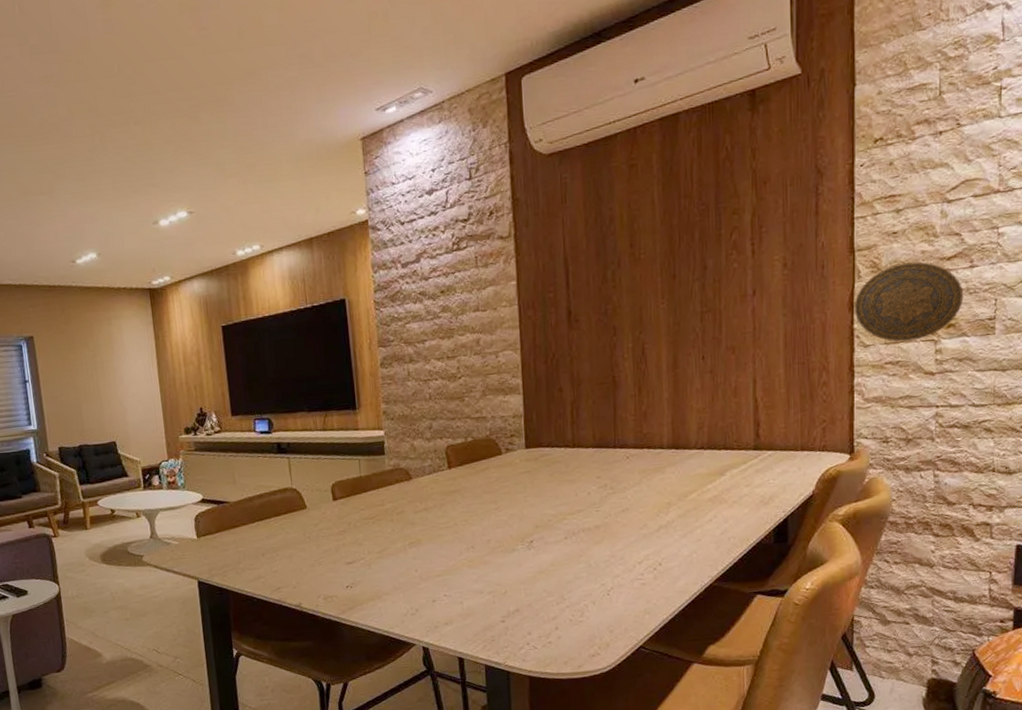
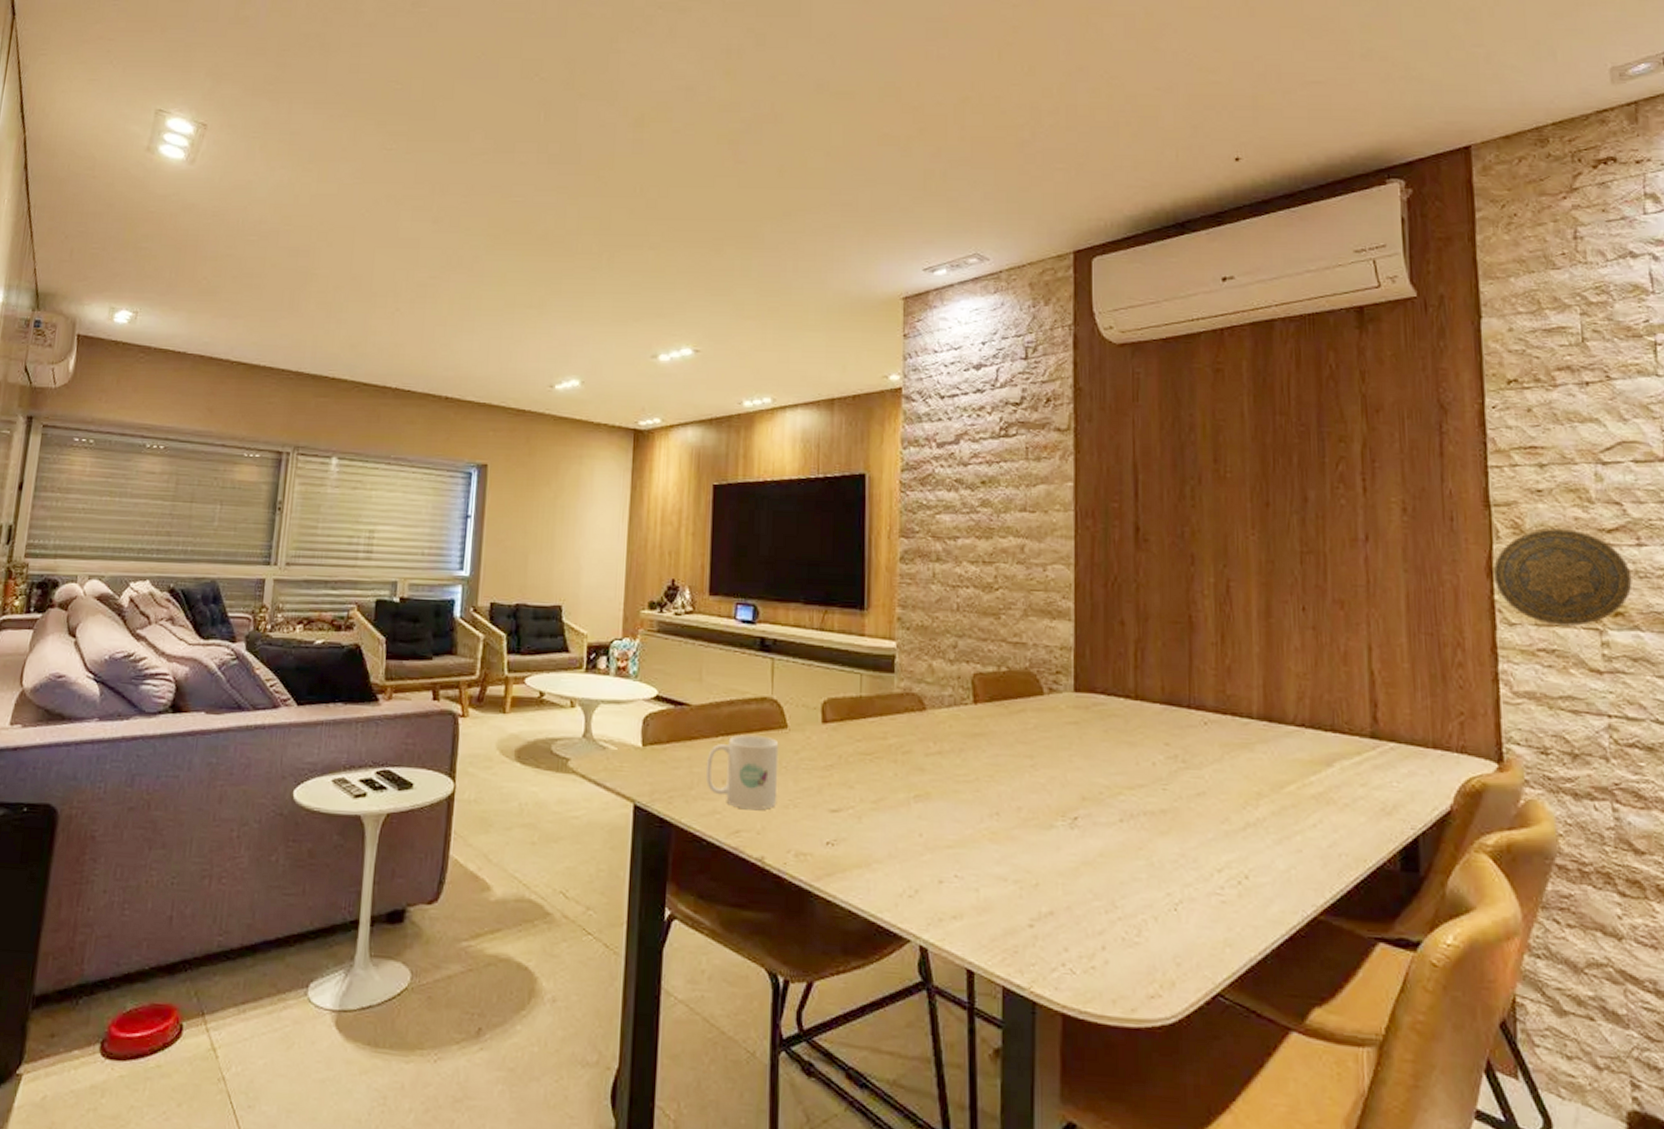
mug: none [248,517,306,572] -> present [705,734,779,811]

